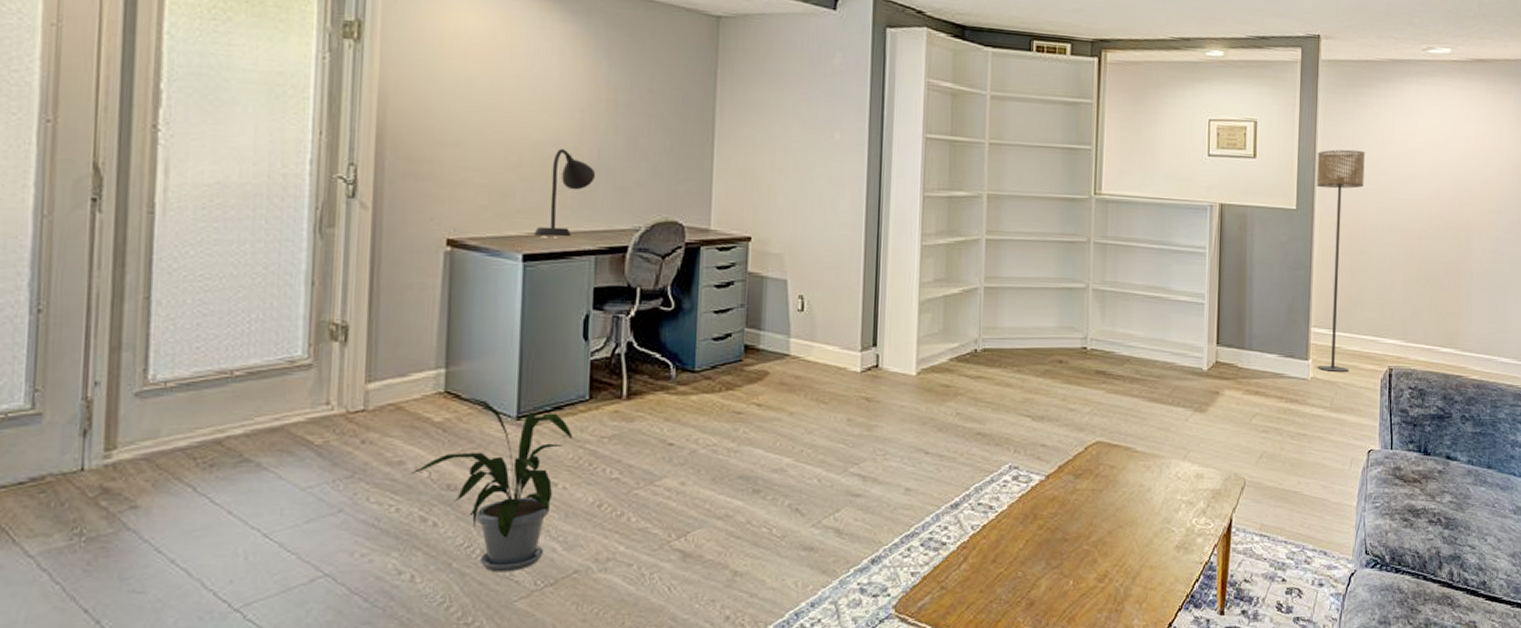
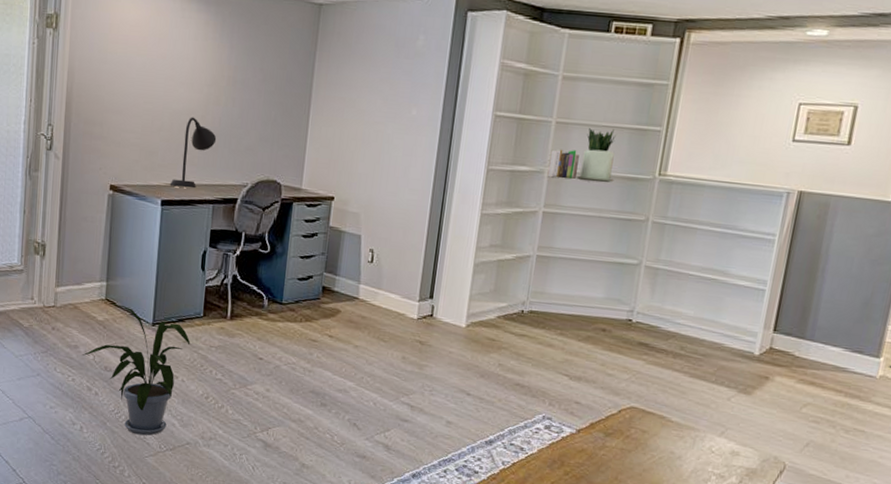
books: none [986,171,1016,203] -> present [547,149,579,180]
planter: none [1015,149,1052,205] -> present [576,128,616,183]

